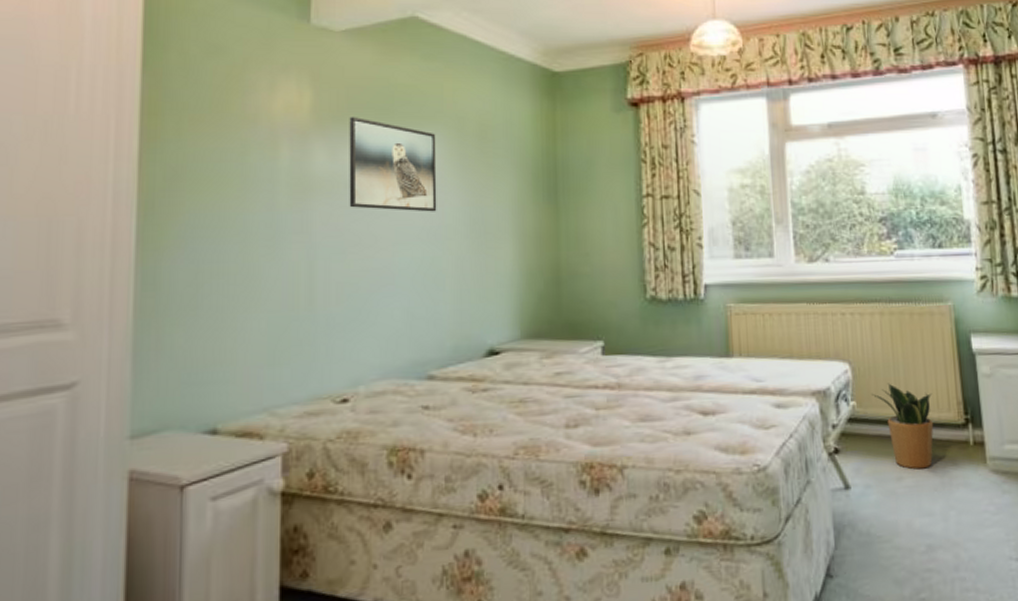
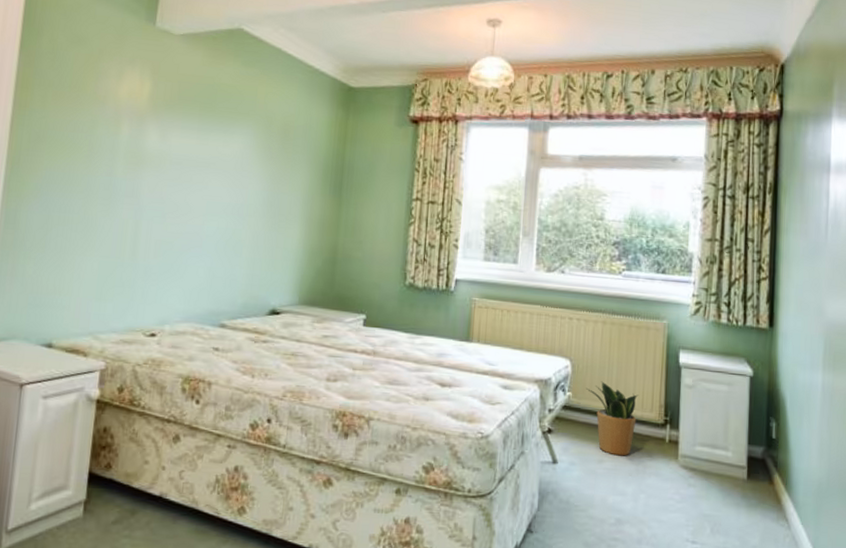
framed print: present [349,117,437,212] -> none [172,107,248,192]

